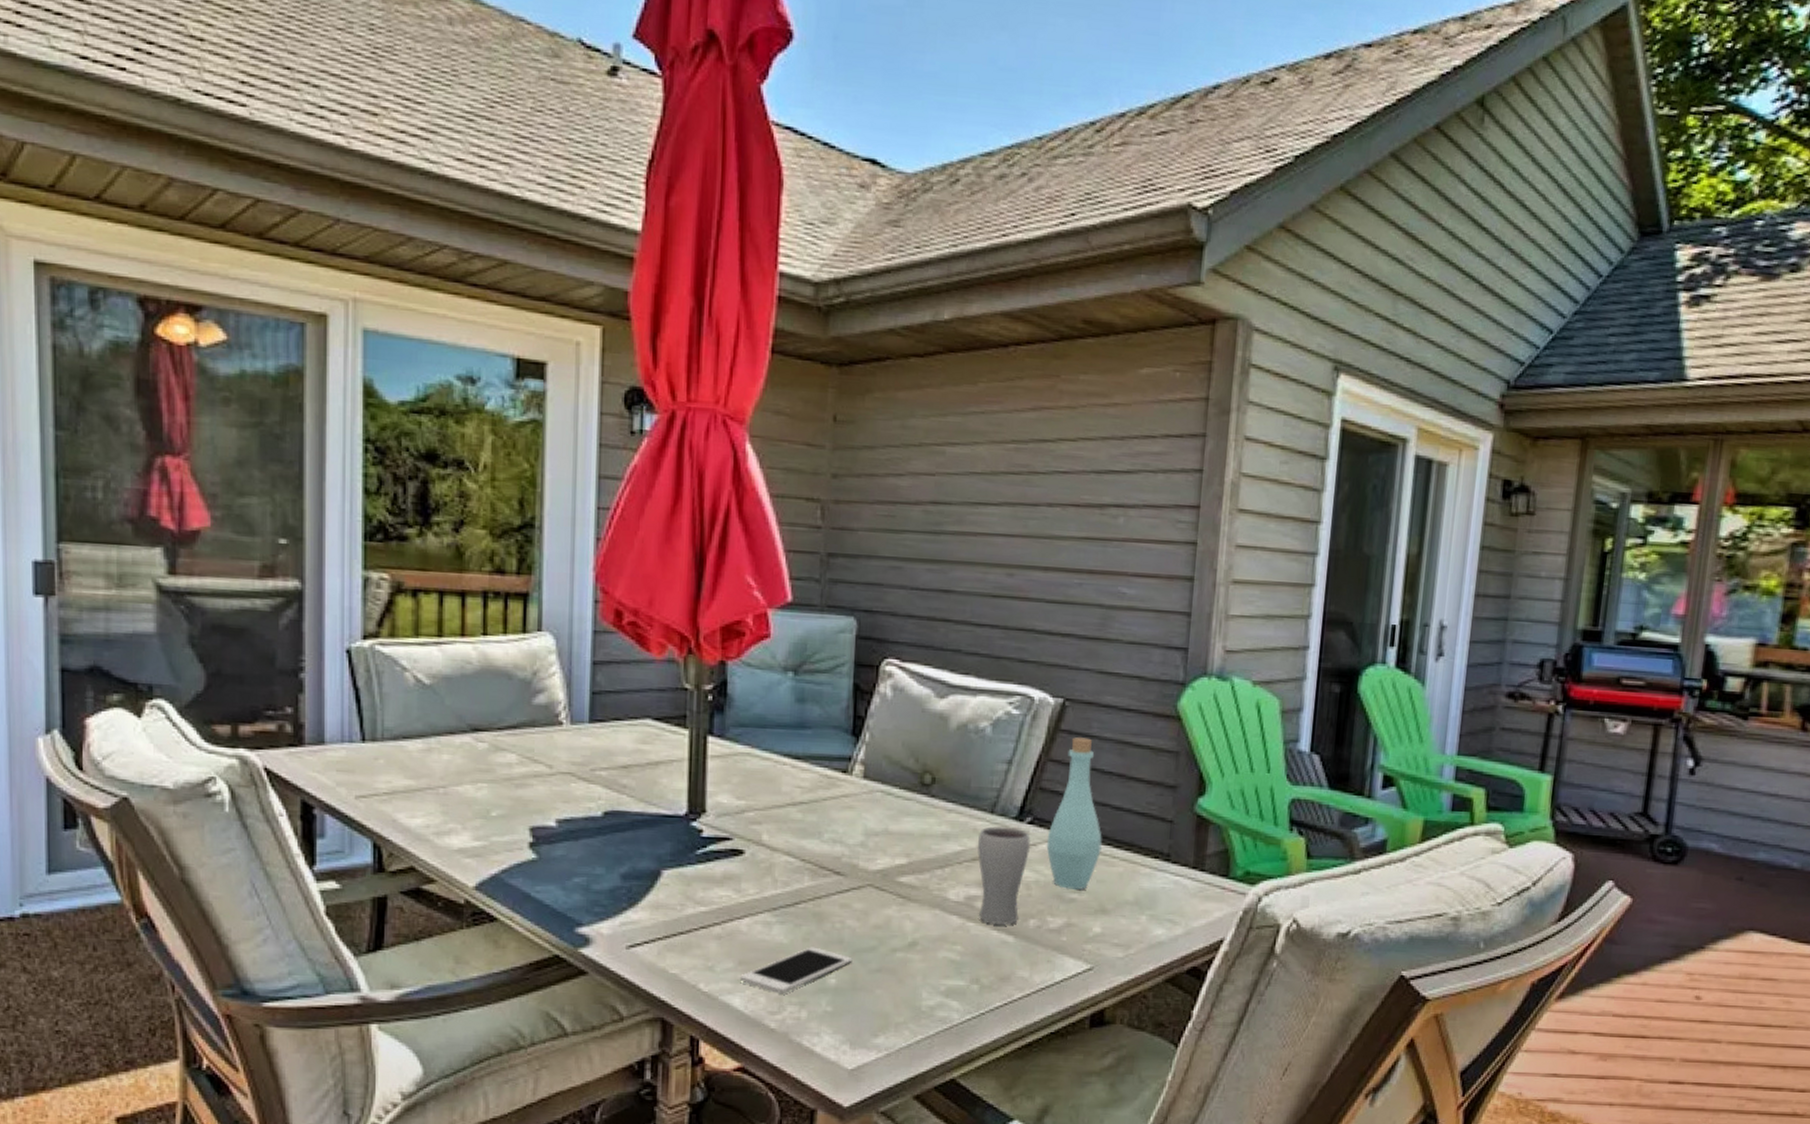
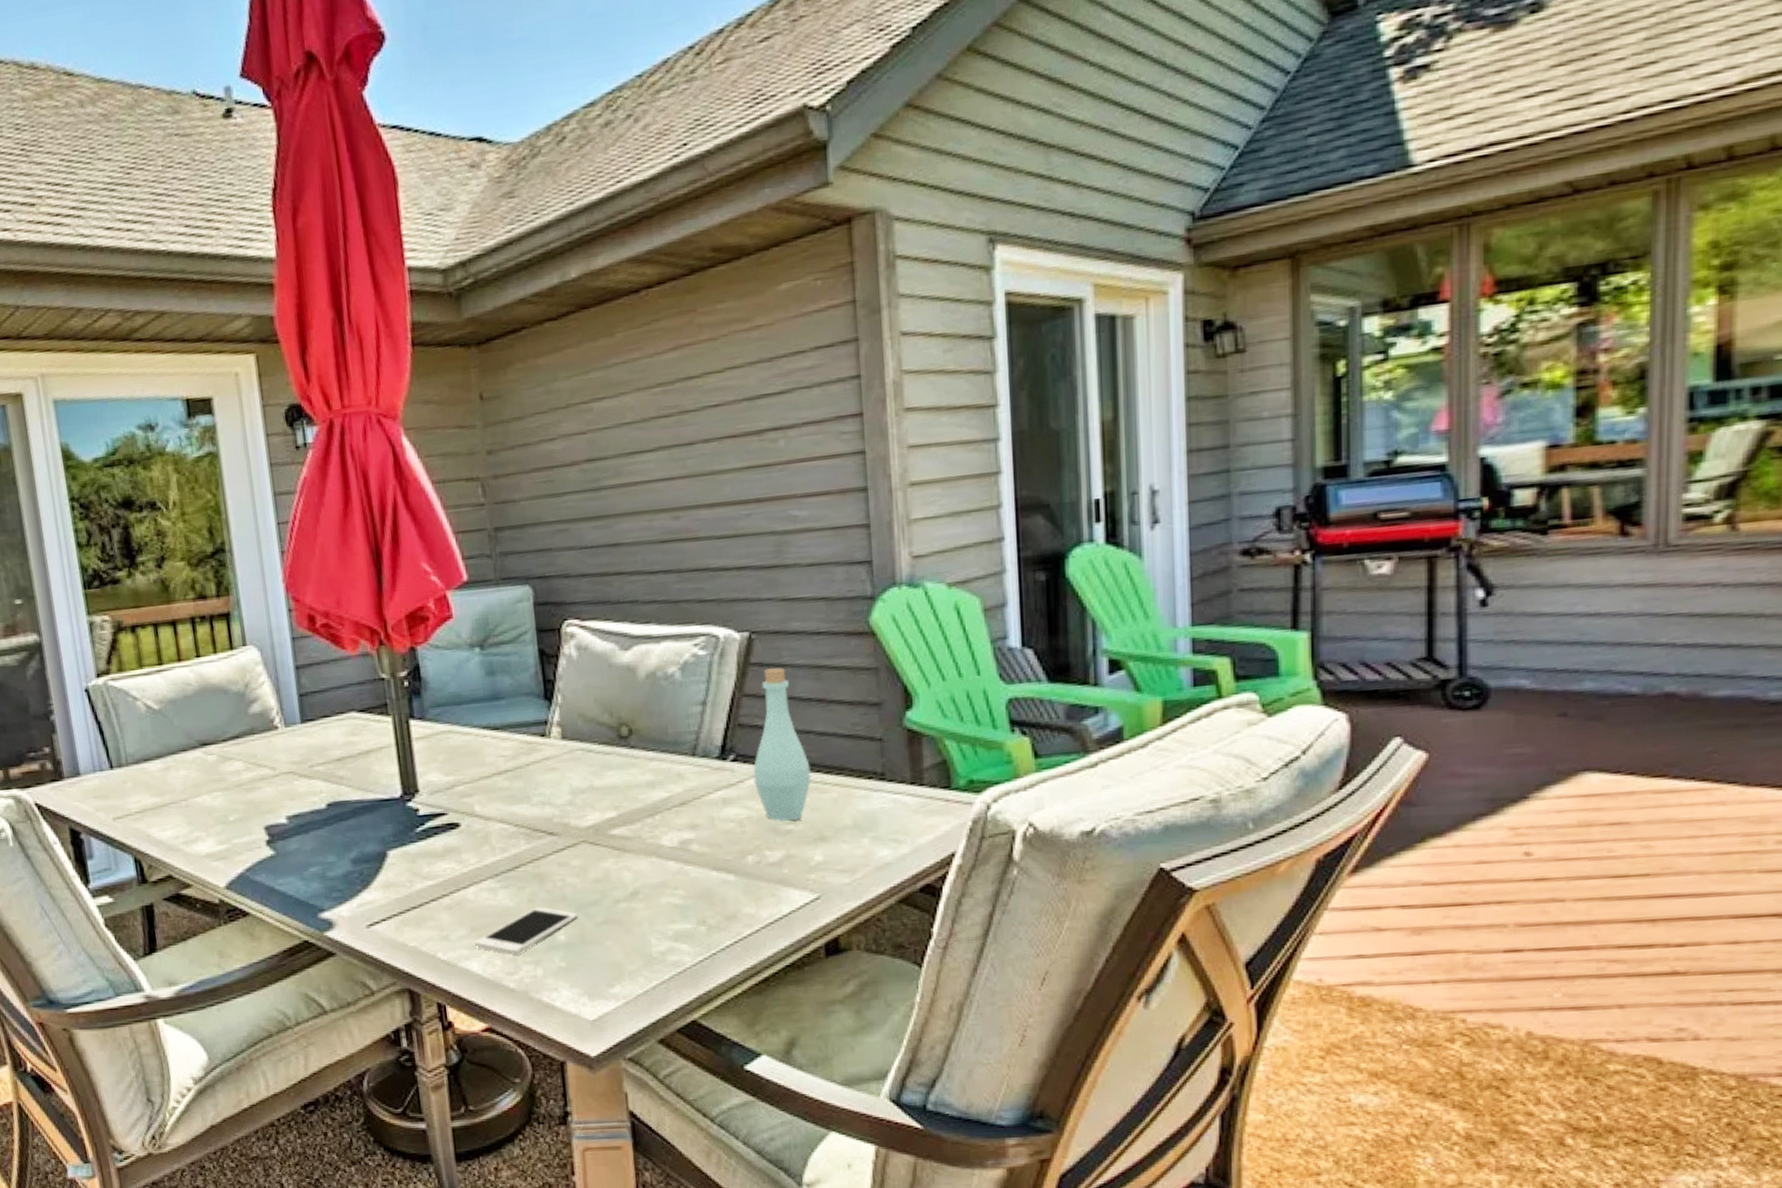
drinking glass: present [977,826,1031,926] -> none [683,766,738,865]

